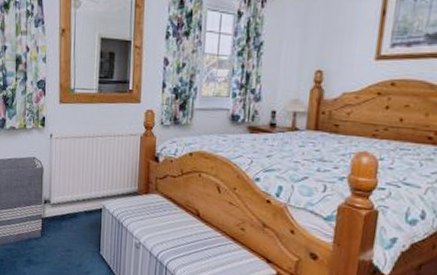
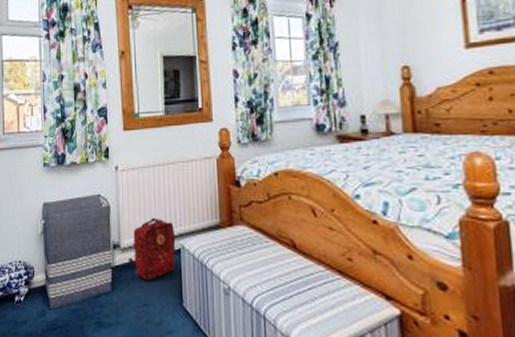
backpack: none [57,180,99,232] -> present [129,217,176,281]

